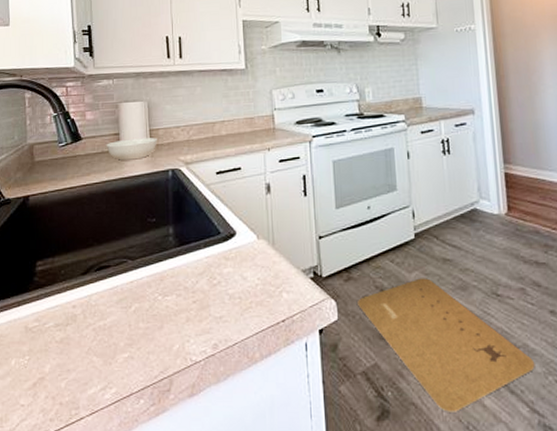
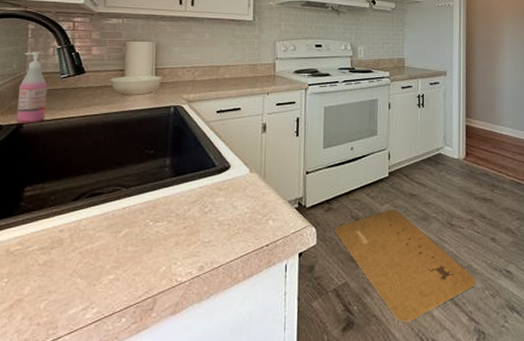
soap dispenser: none [21,121,48,196] -> present [16,52,48,123]

